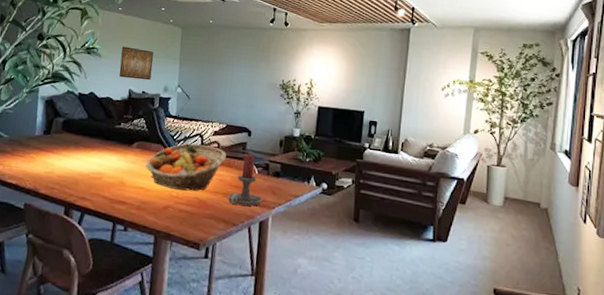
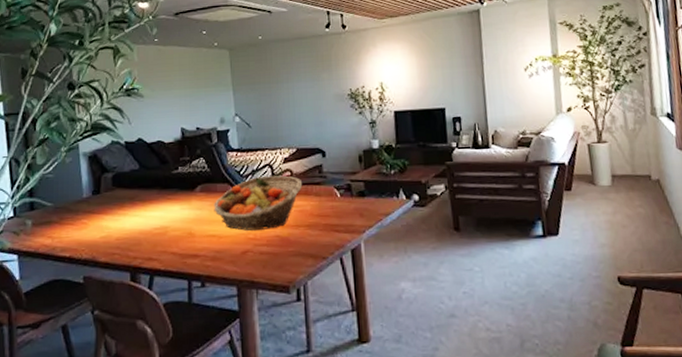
wall art: present [119,46,154,81] -> none [165,81,204,117]
candle holder: present [228,153,263,206] -> none [312,177,351,235]

